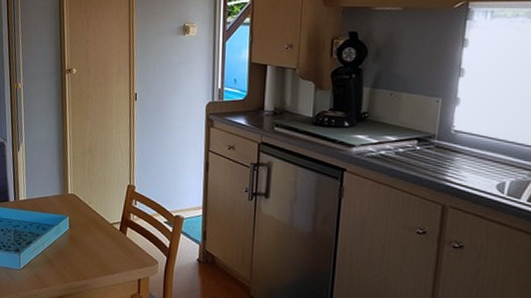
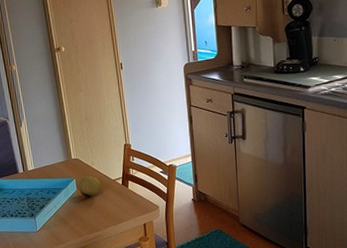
fruit: none [71,215,96,240] -> present [78,176,101,197]

